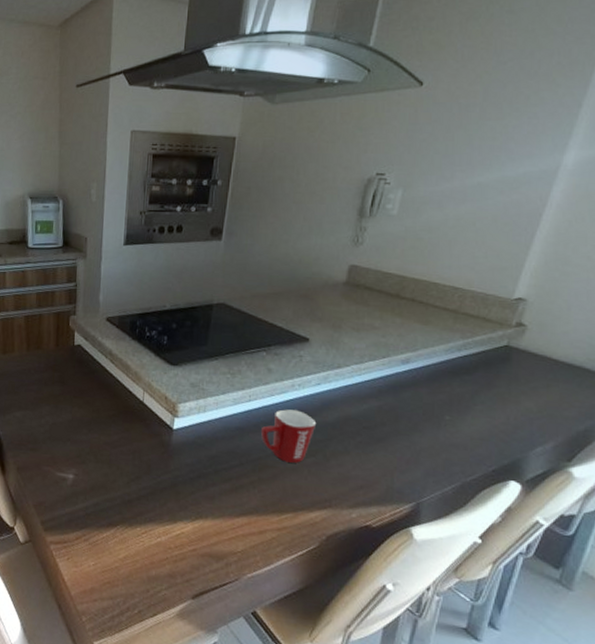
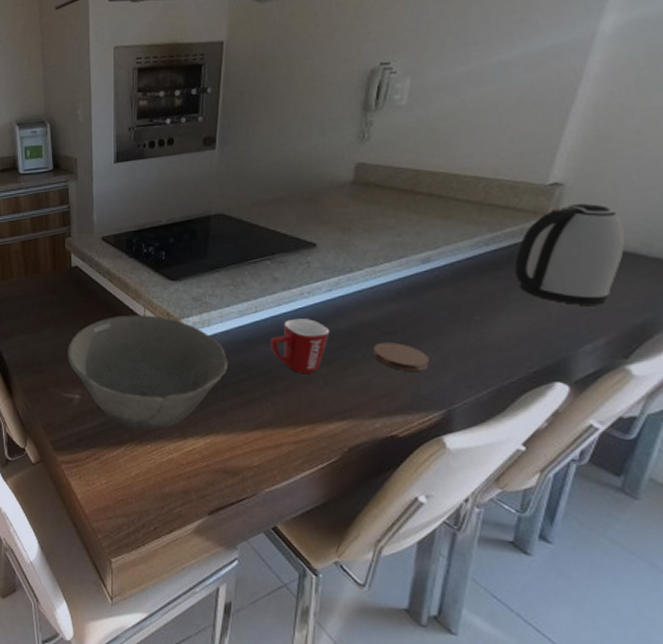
bowl: none [64,397,221,513] -> present [68,315,229,430]
coaster: none [353,436,403,465] -> present [372,342,429,371]
kettle: none [481,318,575,412] -> present [514,203,626,305]

